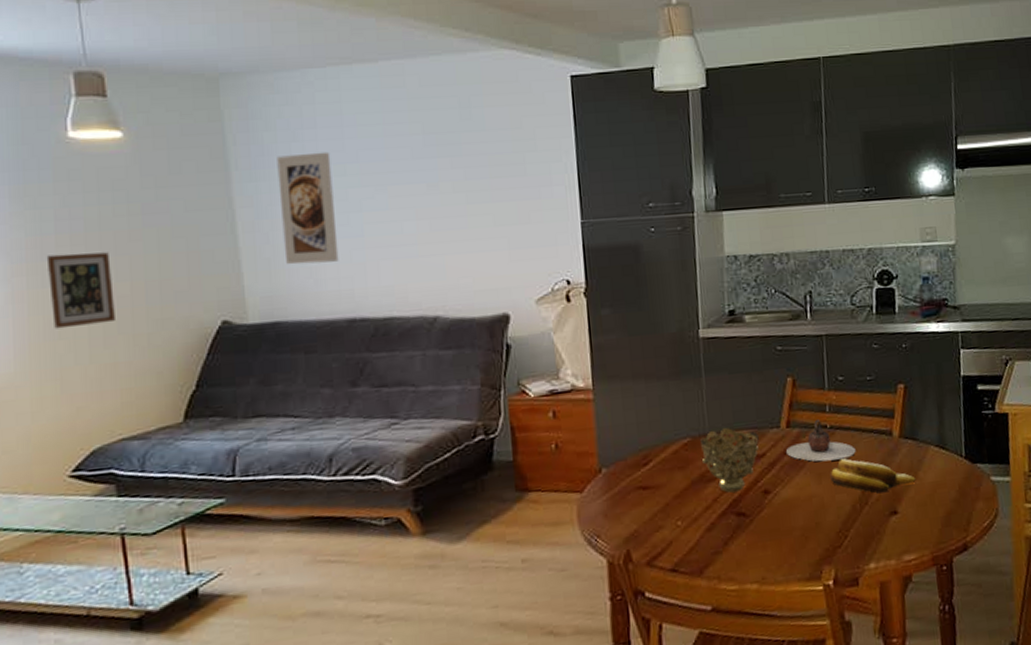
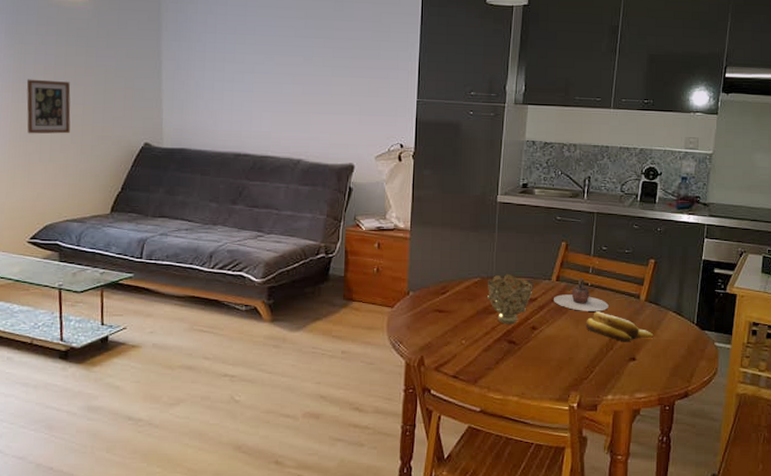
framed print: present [277,151,339,265] -> none [194,24,235,109]

